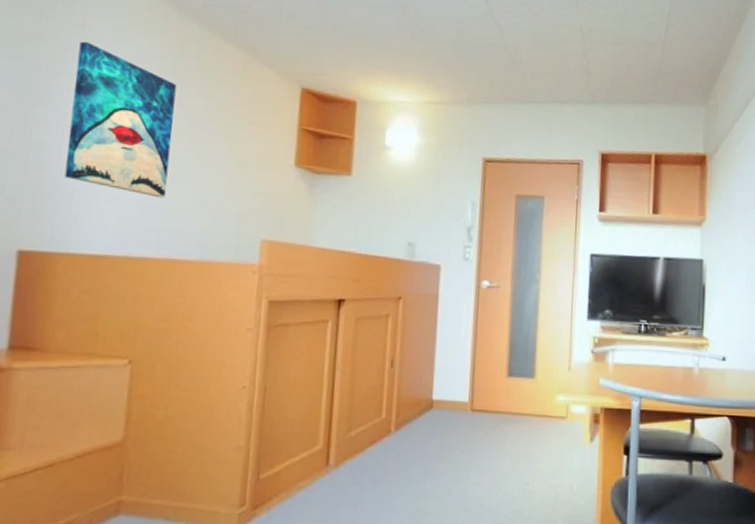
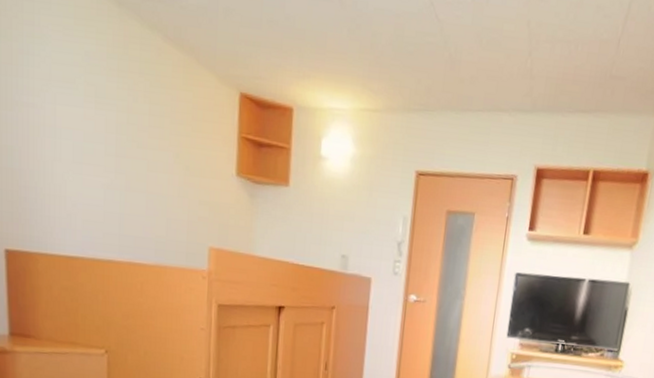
wall art: present [64,41,177,198] -> none [32,41,124,205]

